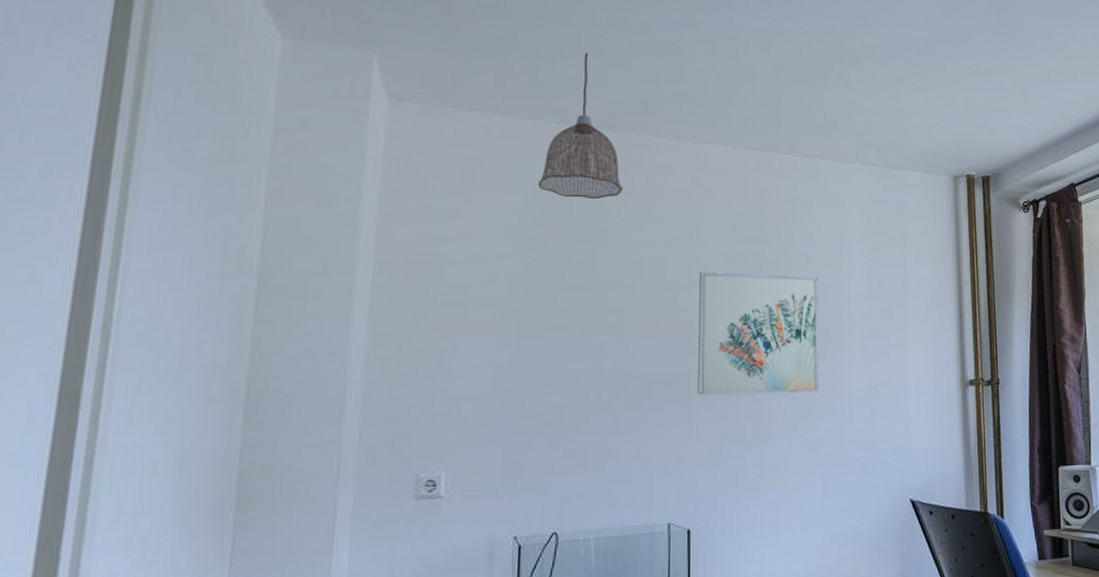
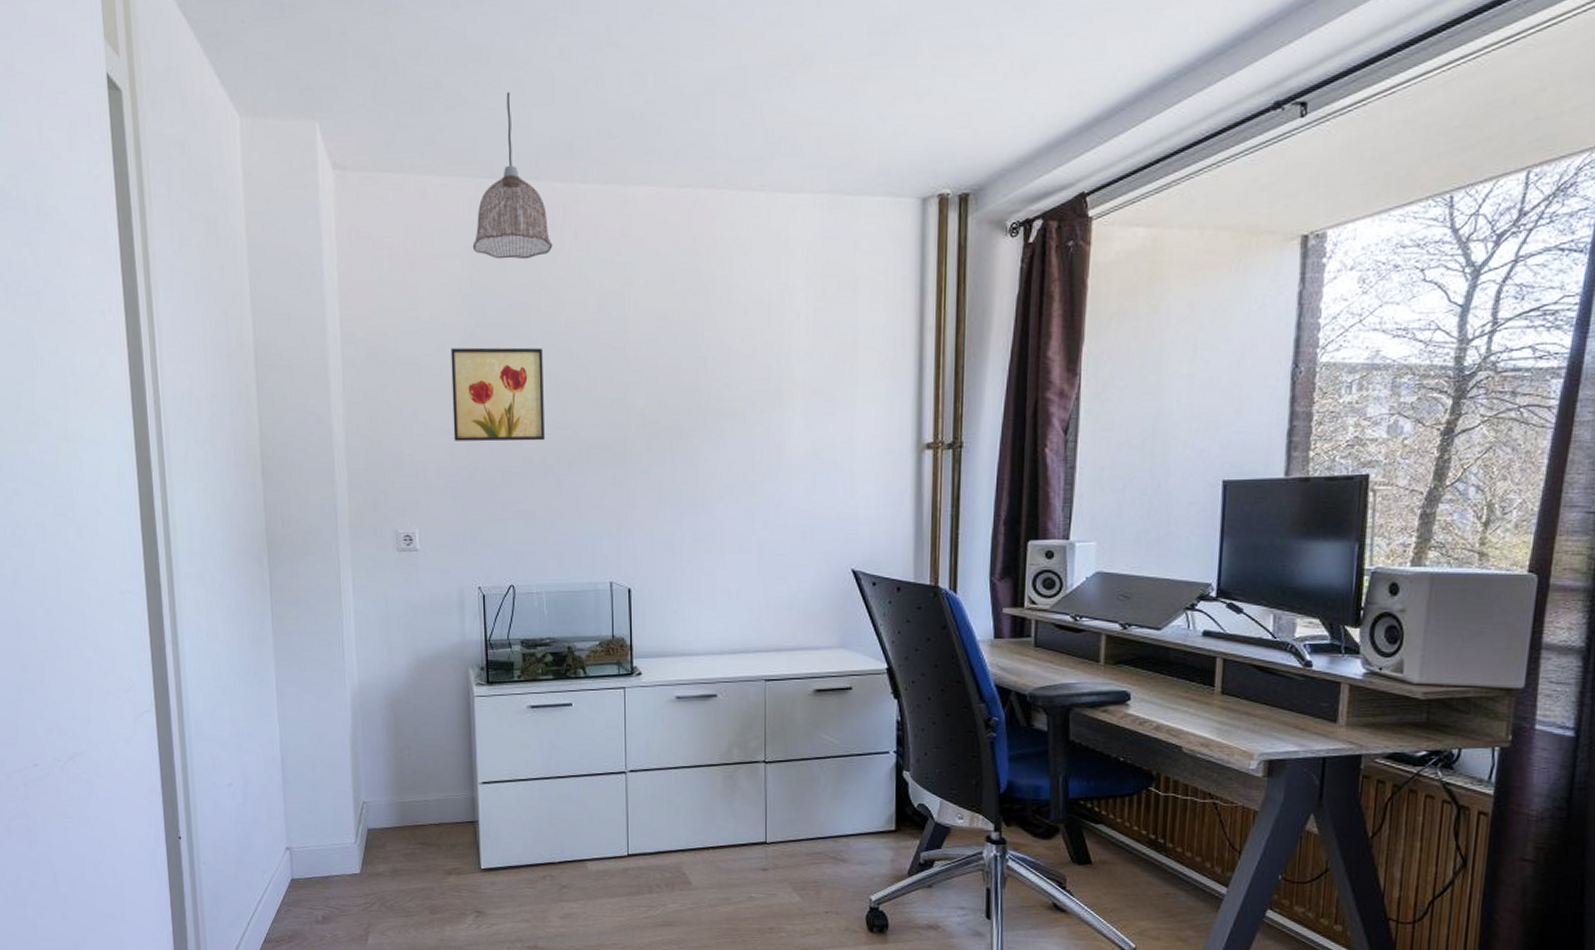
wall art: none [499,280,606,376] -> present [451,347,545,442]
wall art: present [698,272,820,395] -> none [632,330,758,460]

